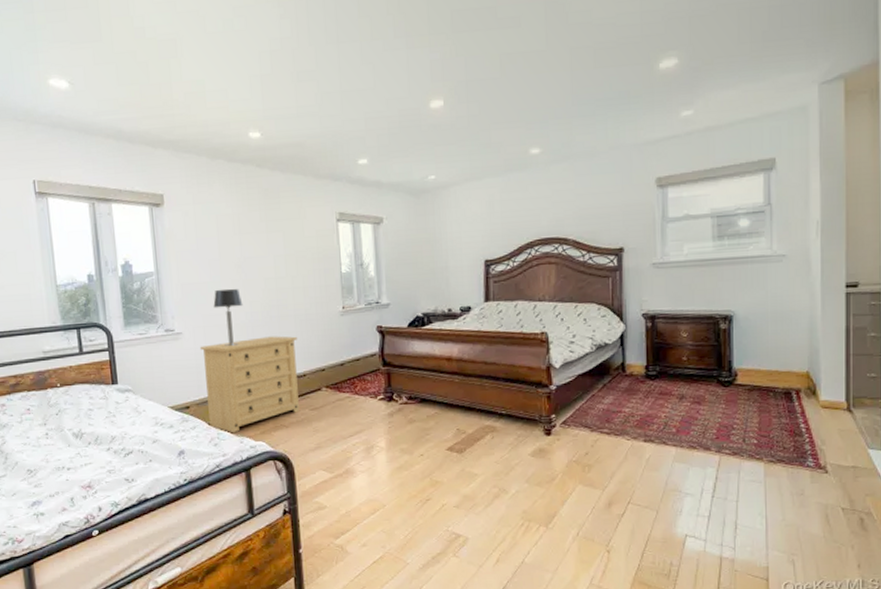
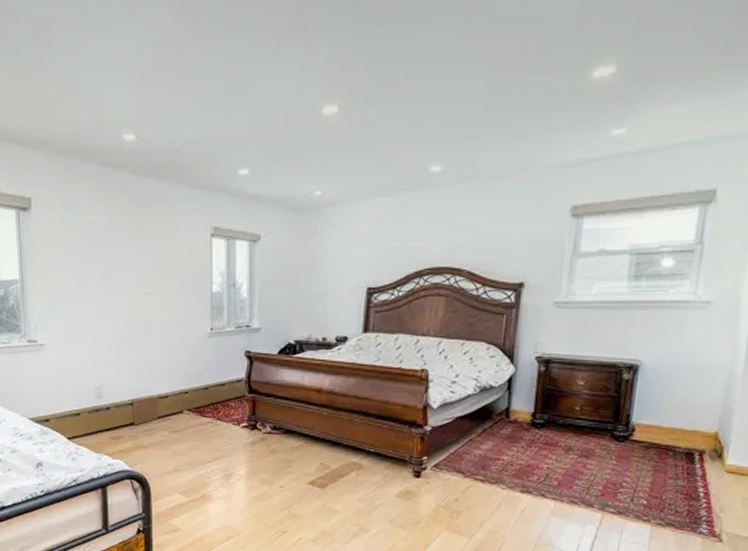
dresser: present [199,336,299,433] -> none [61,354,161,450]
table lamp: present [213,288,243,347] -> none [77,301,108,362]

